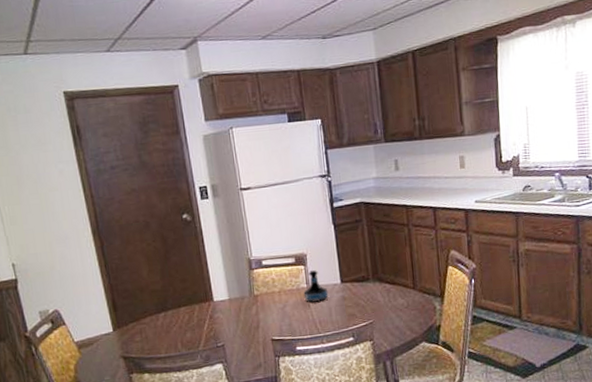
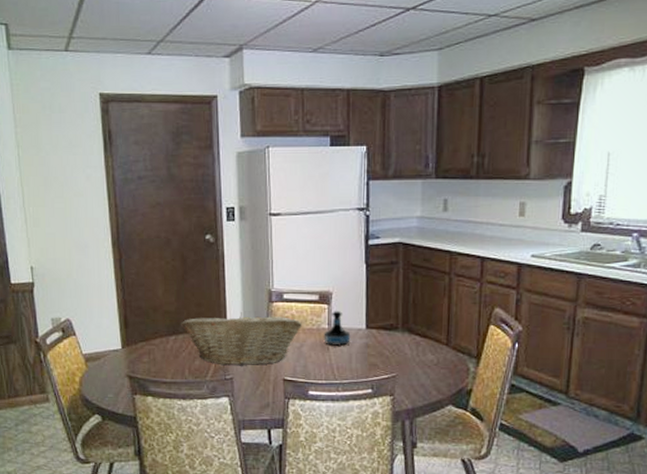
fruit basket: none [168,281,283,334] -> present [181,312,302,366]

